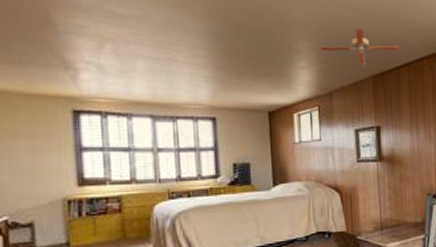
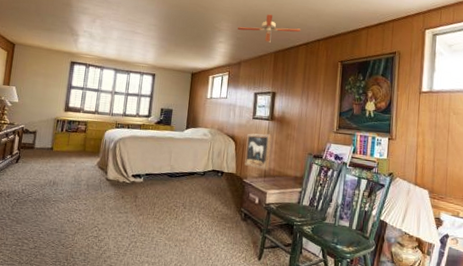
wall art: none [352,178,384,221] -> present [244,133,272,170]

